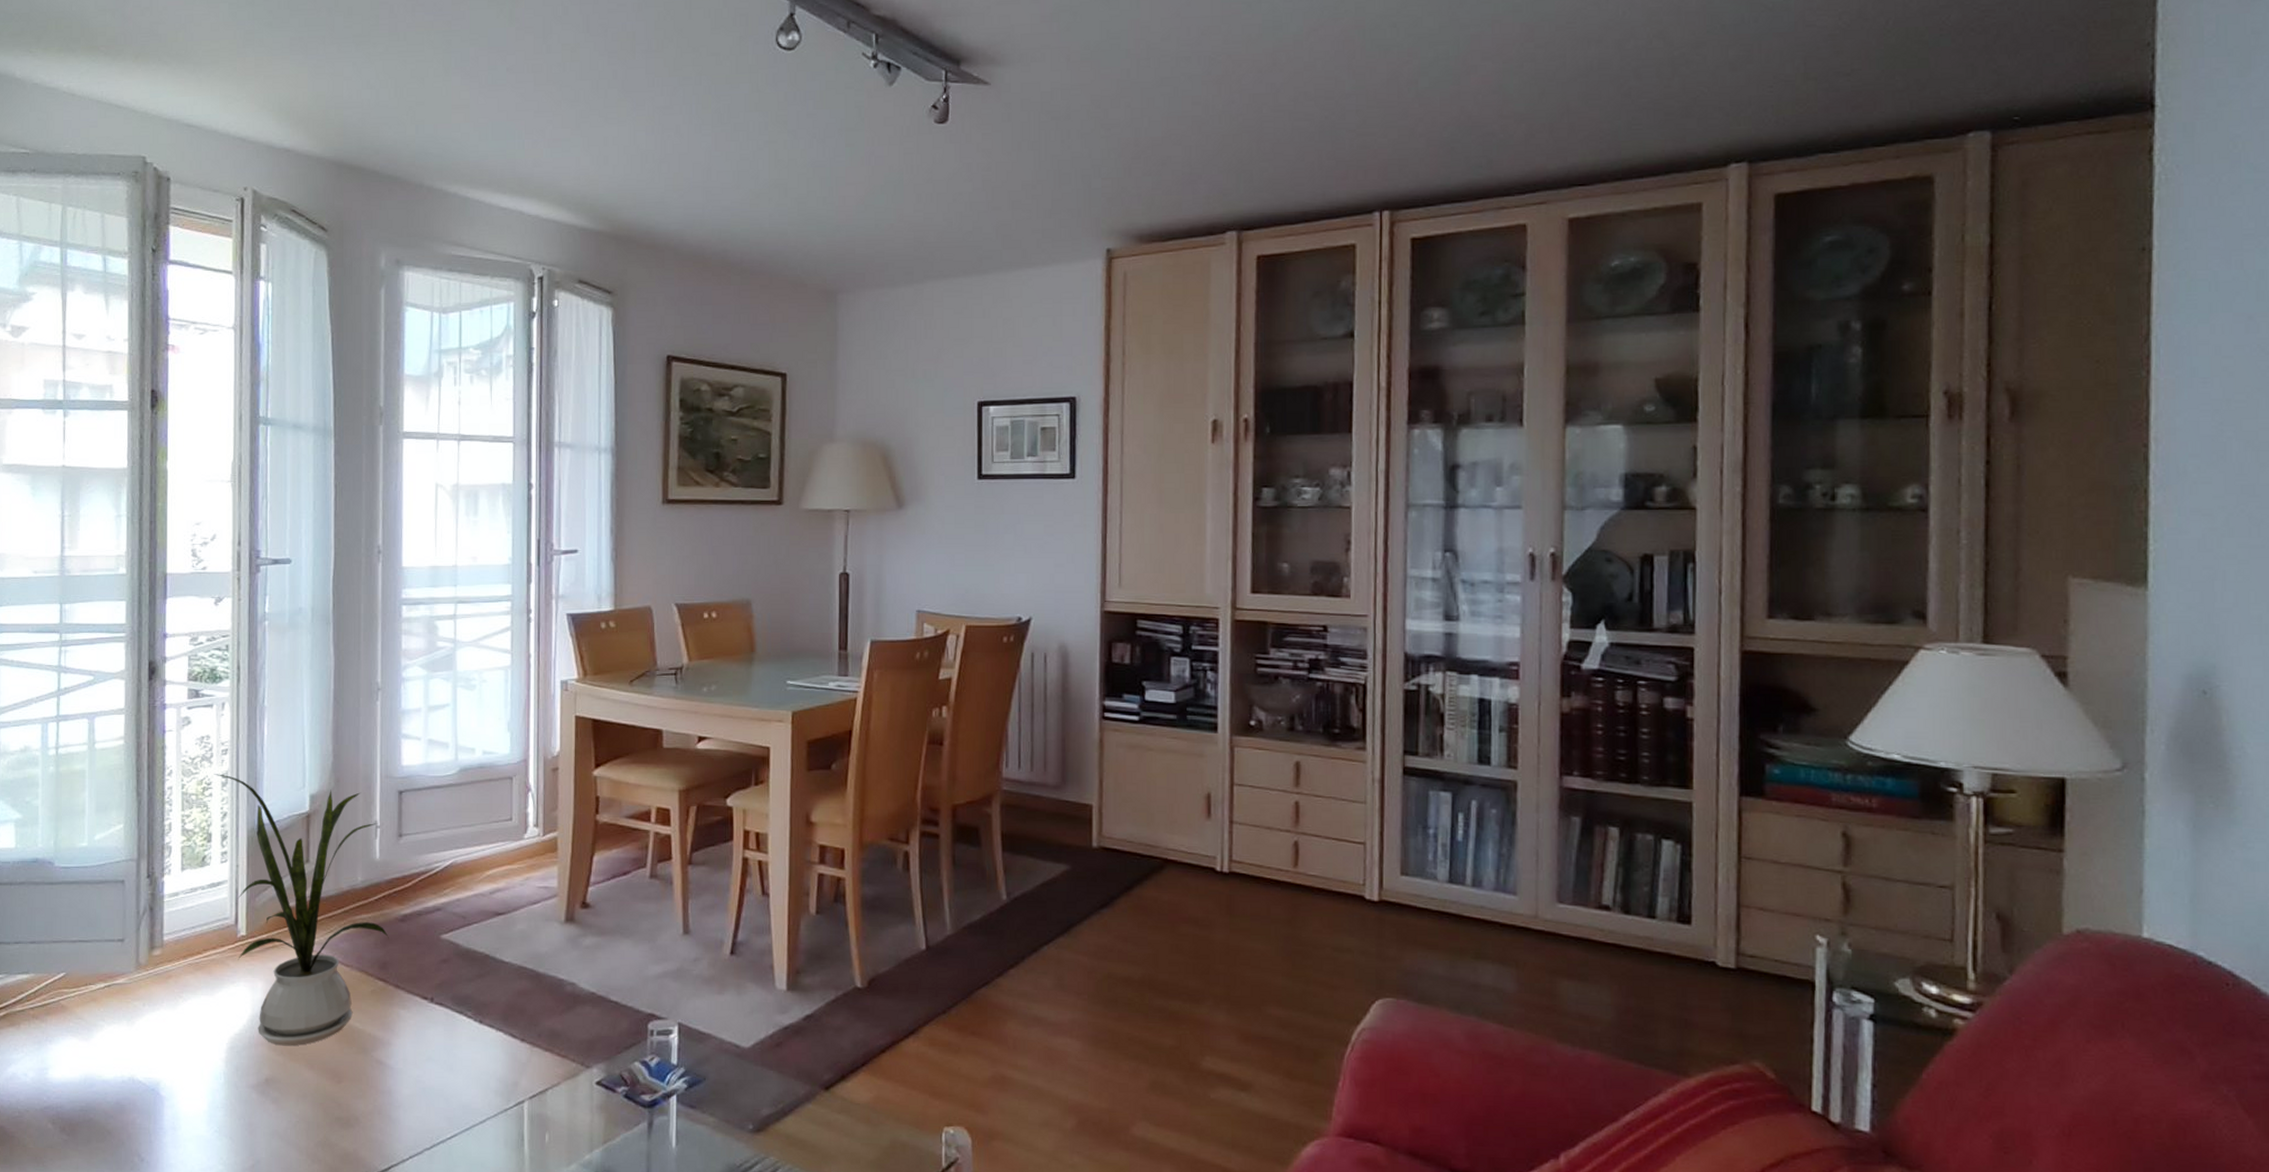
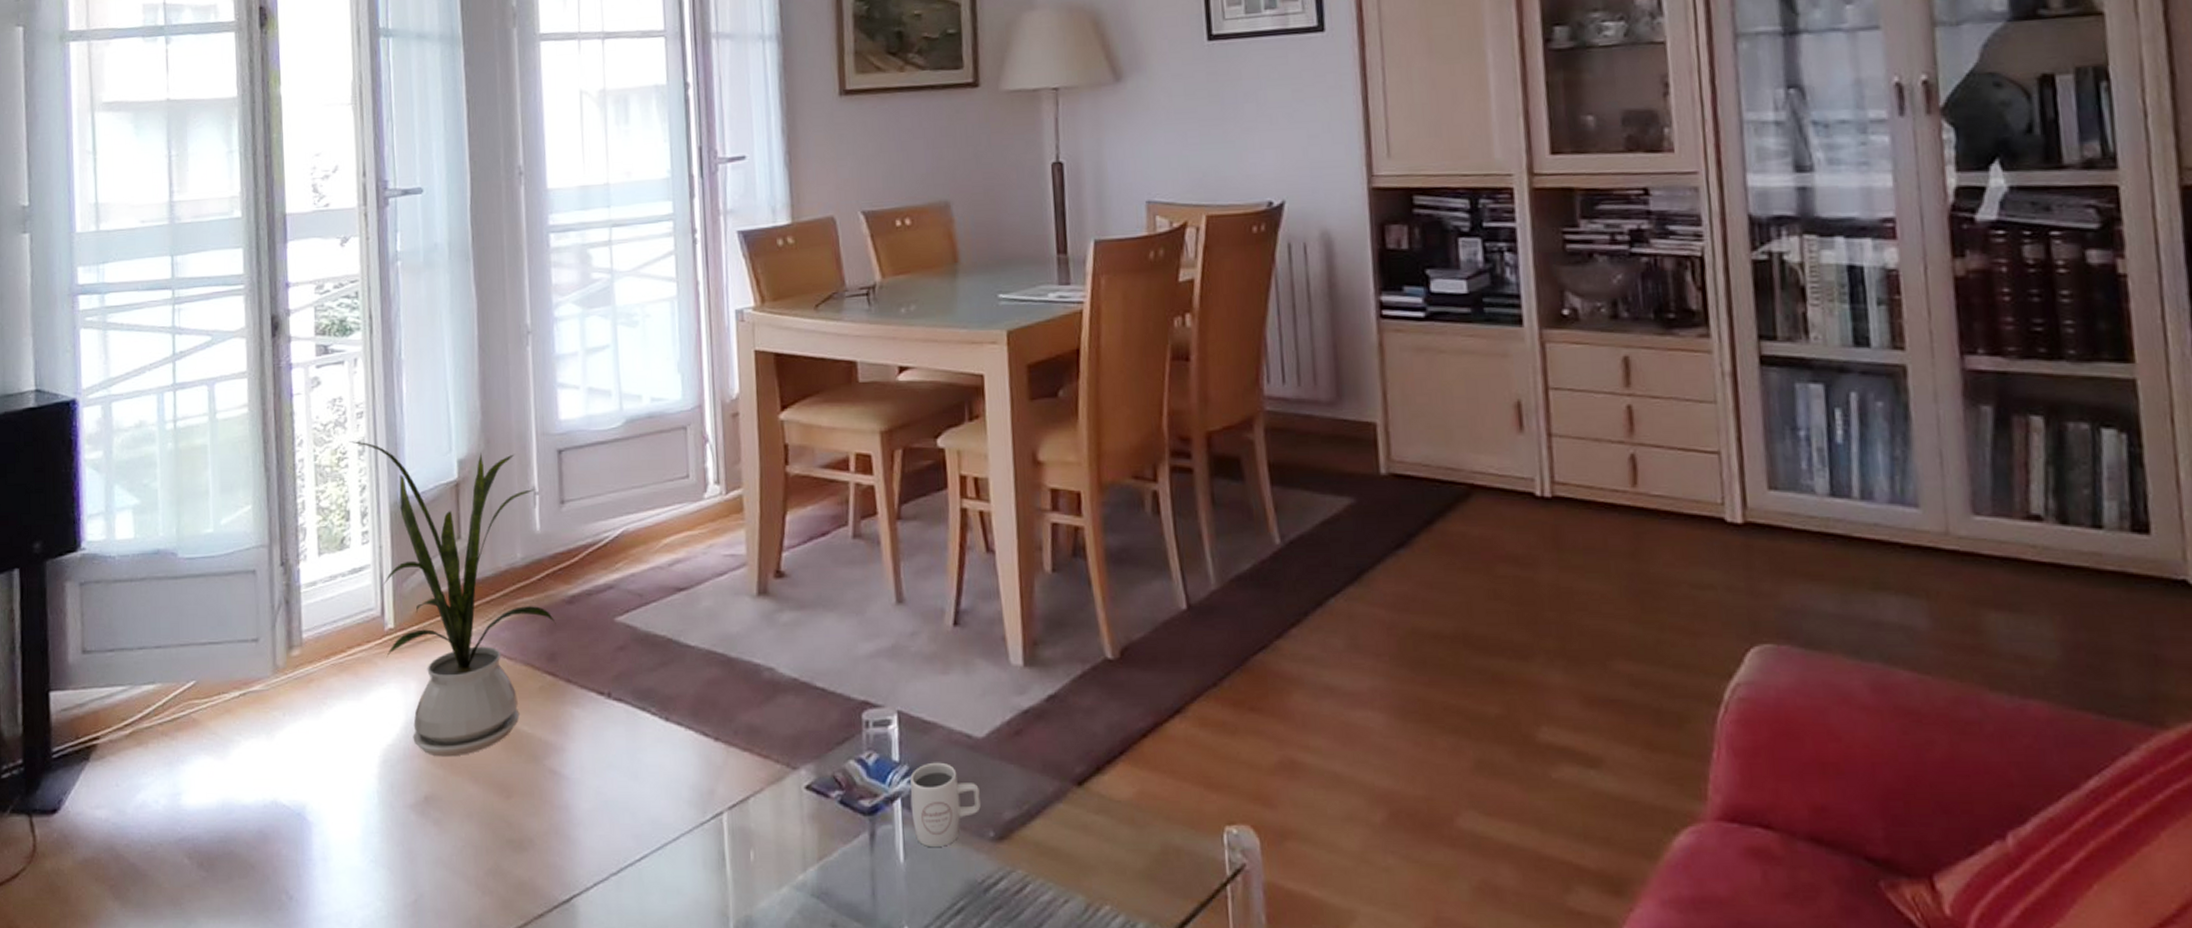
mug: none [684,1066,744,1137] -> present [910,762,982,848]

